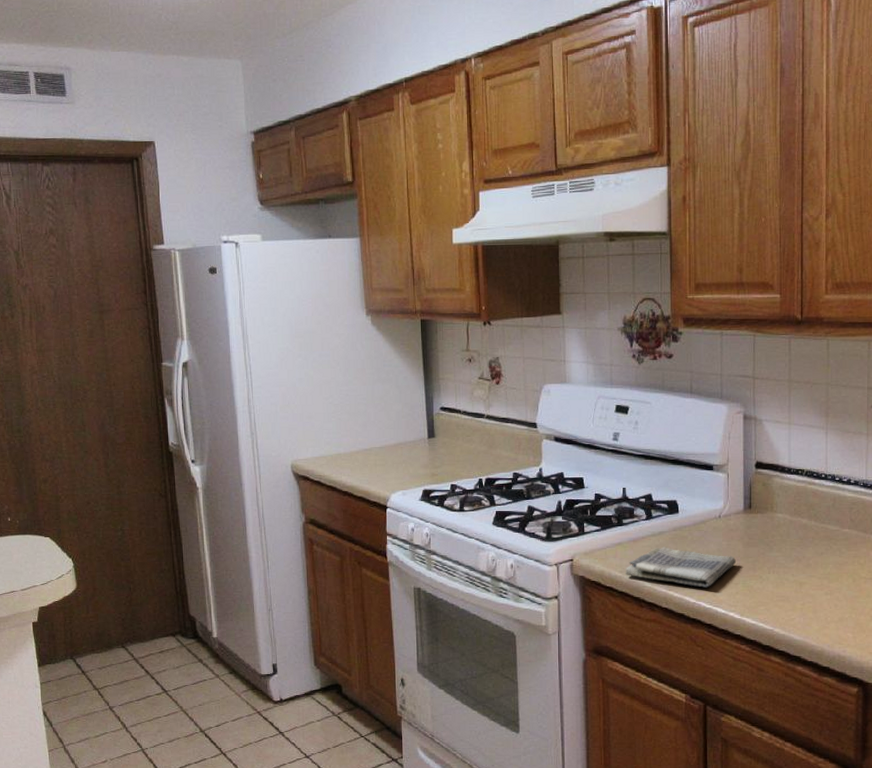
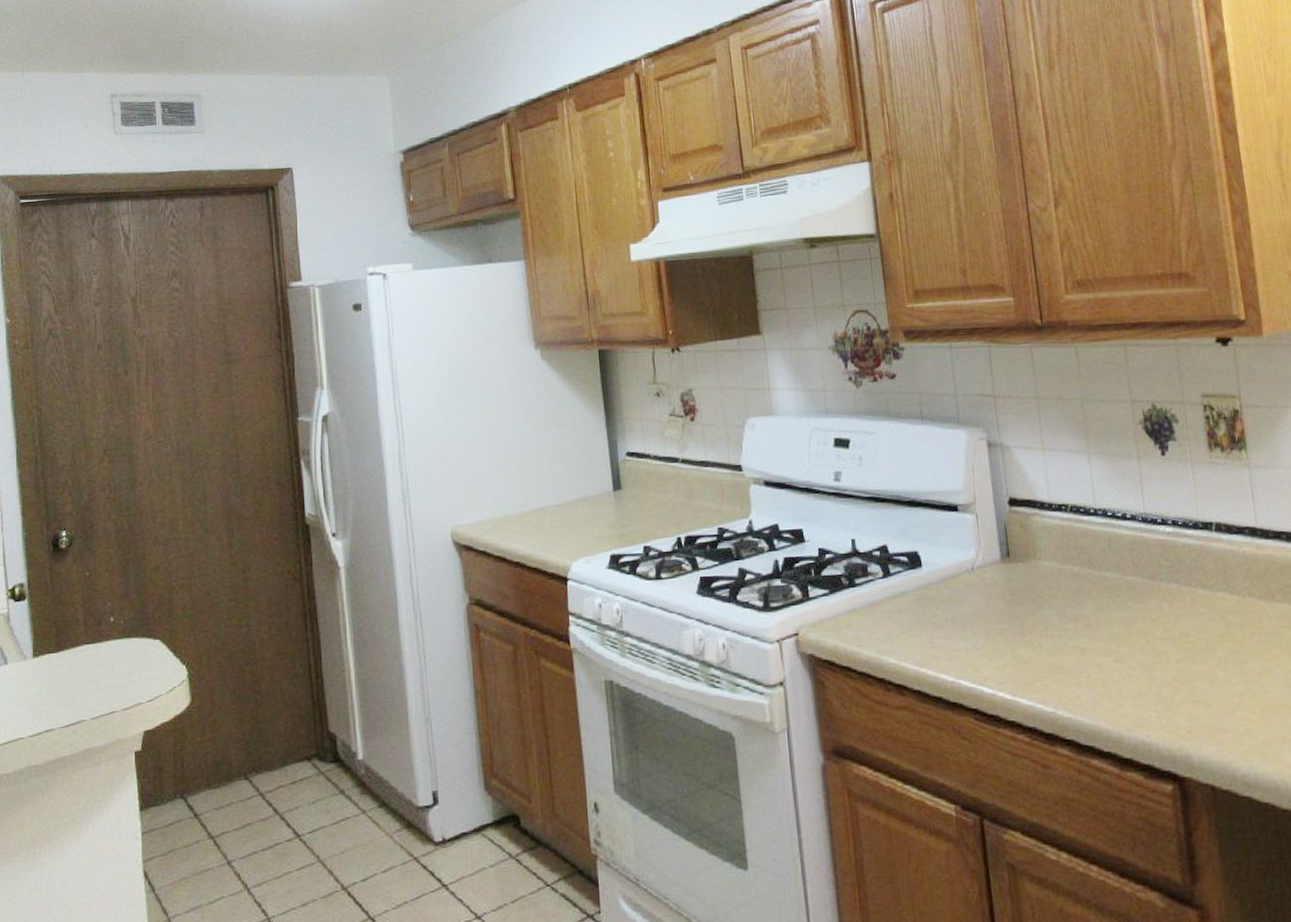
dish towel: present [625,547,736,588] -> none [864,611,999,662]

